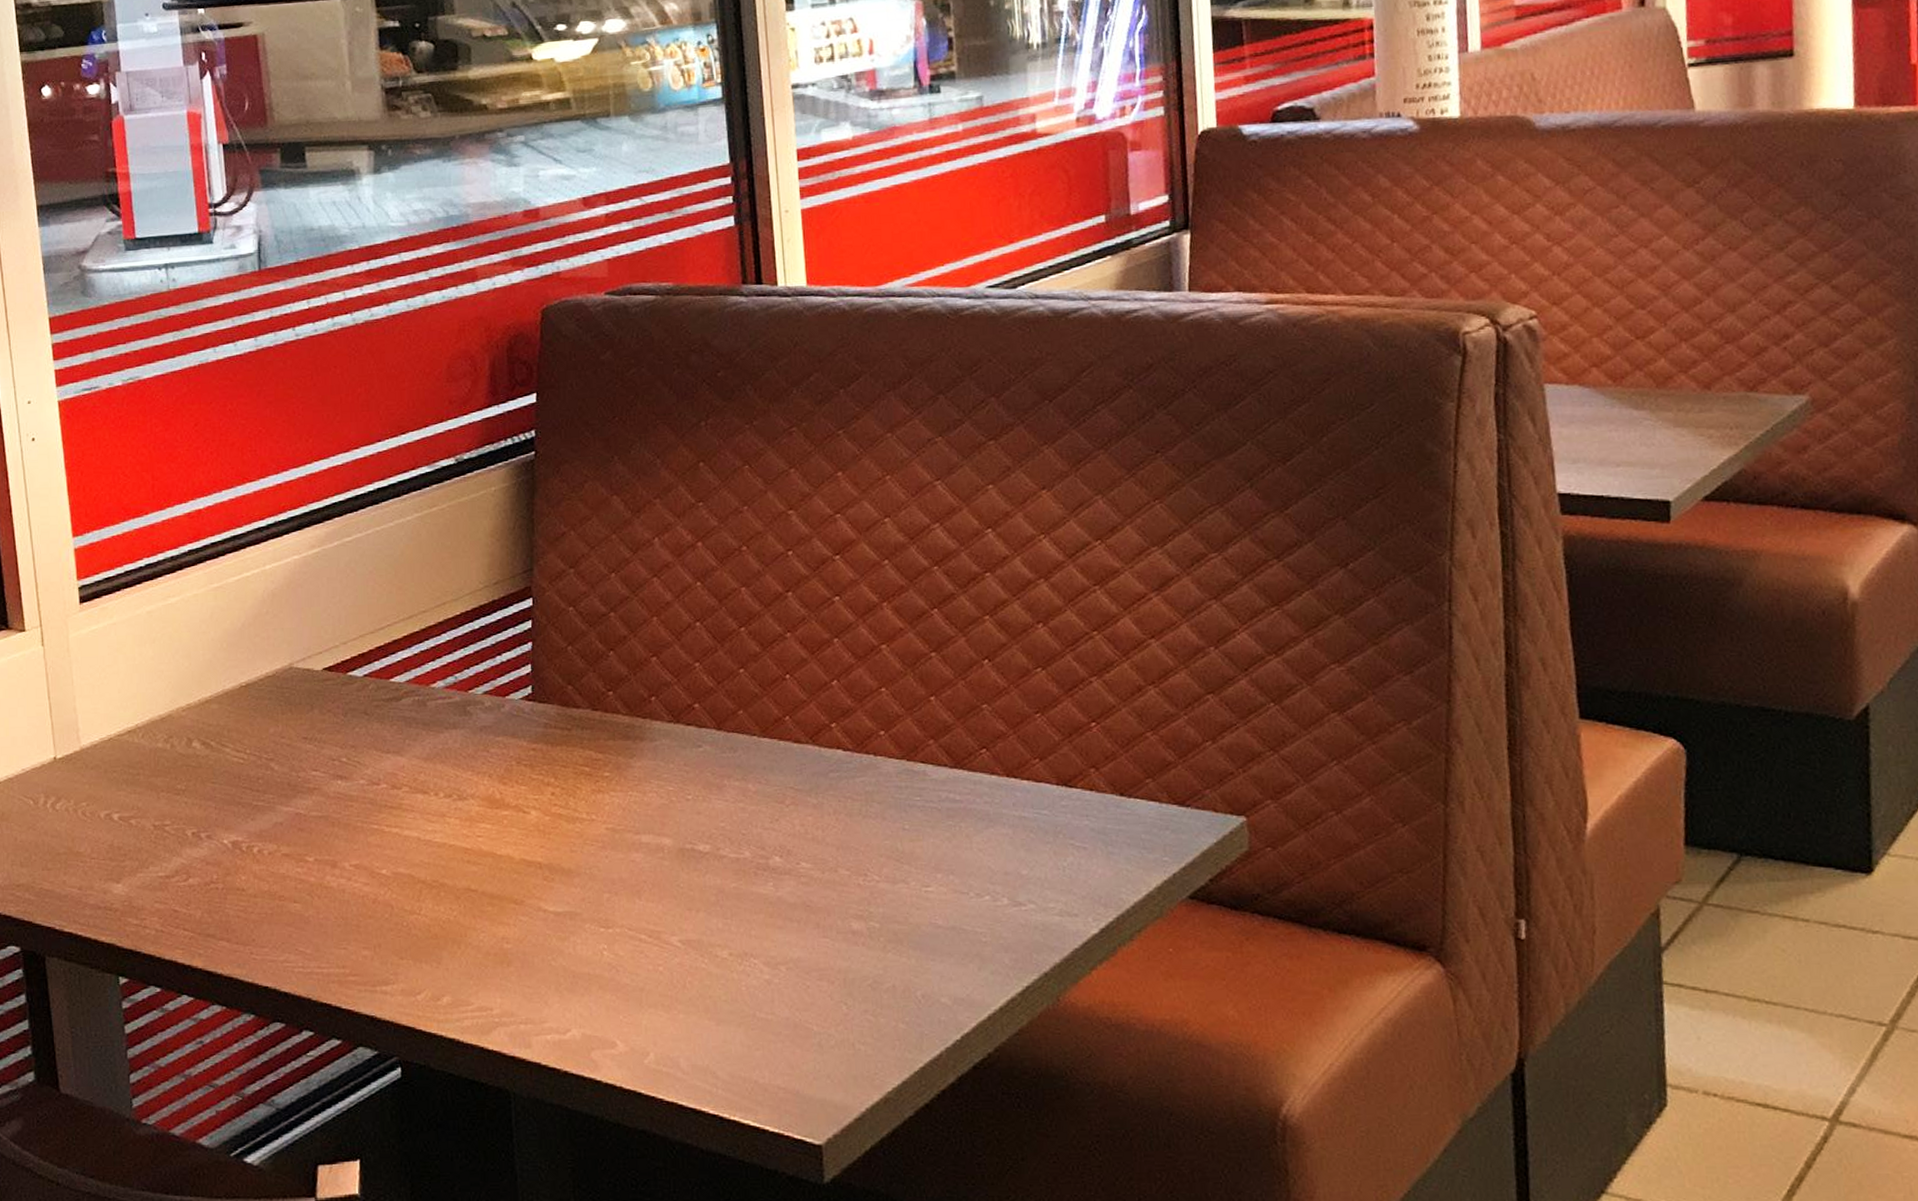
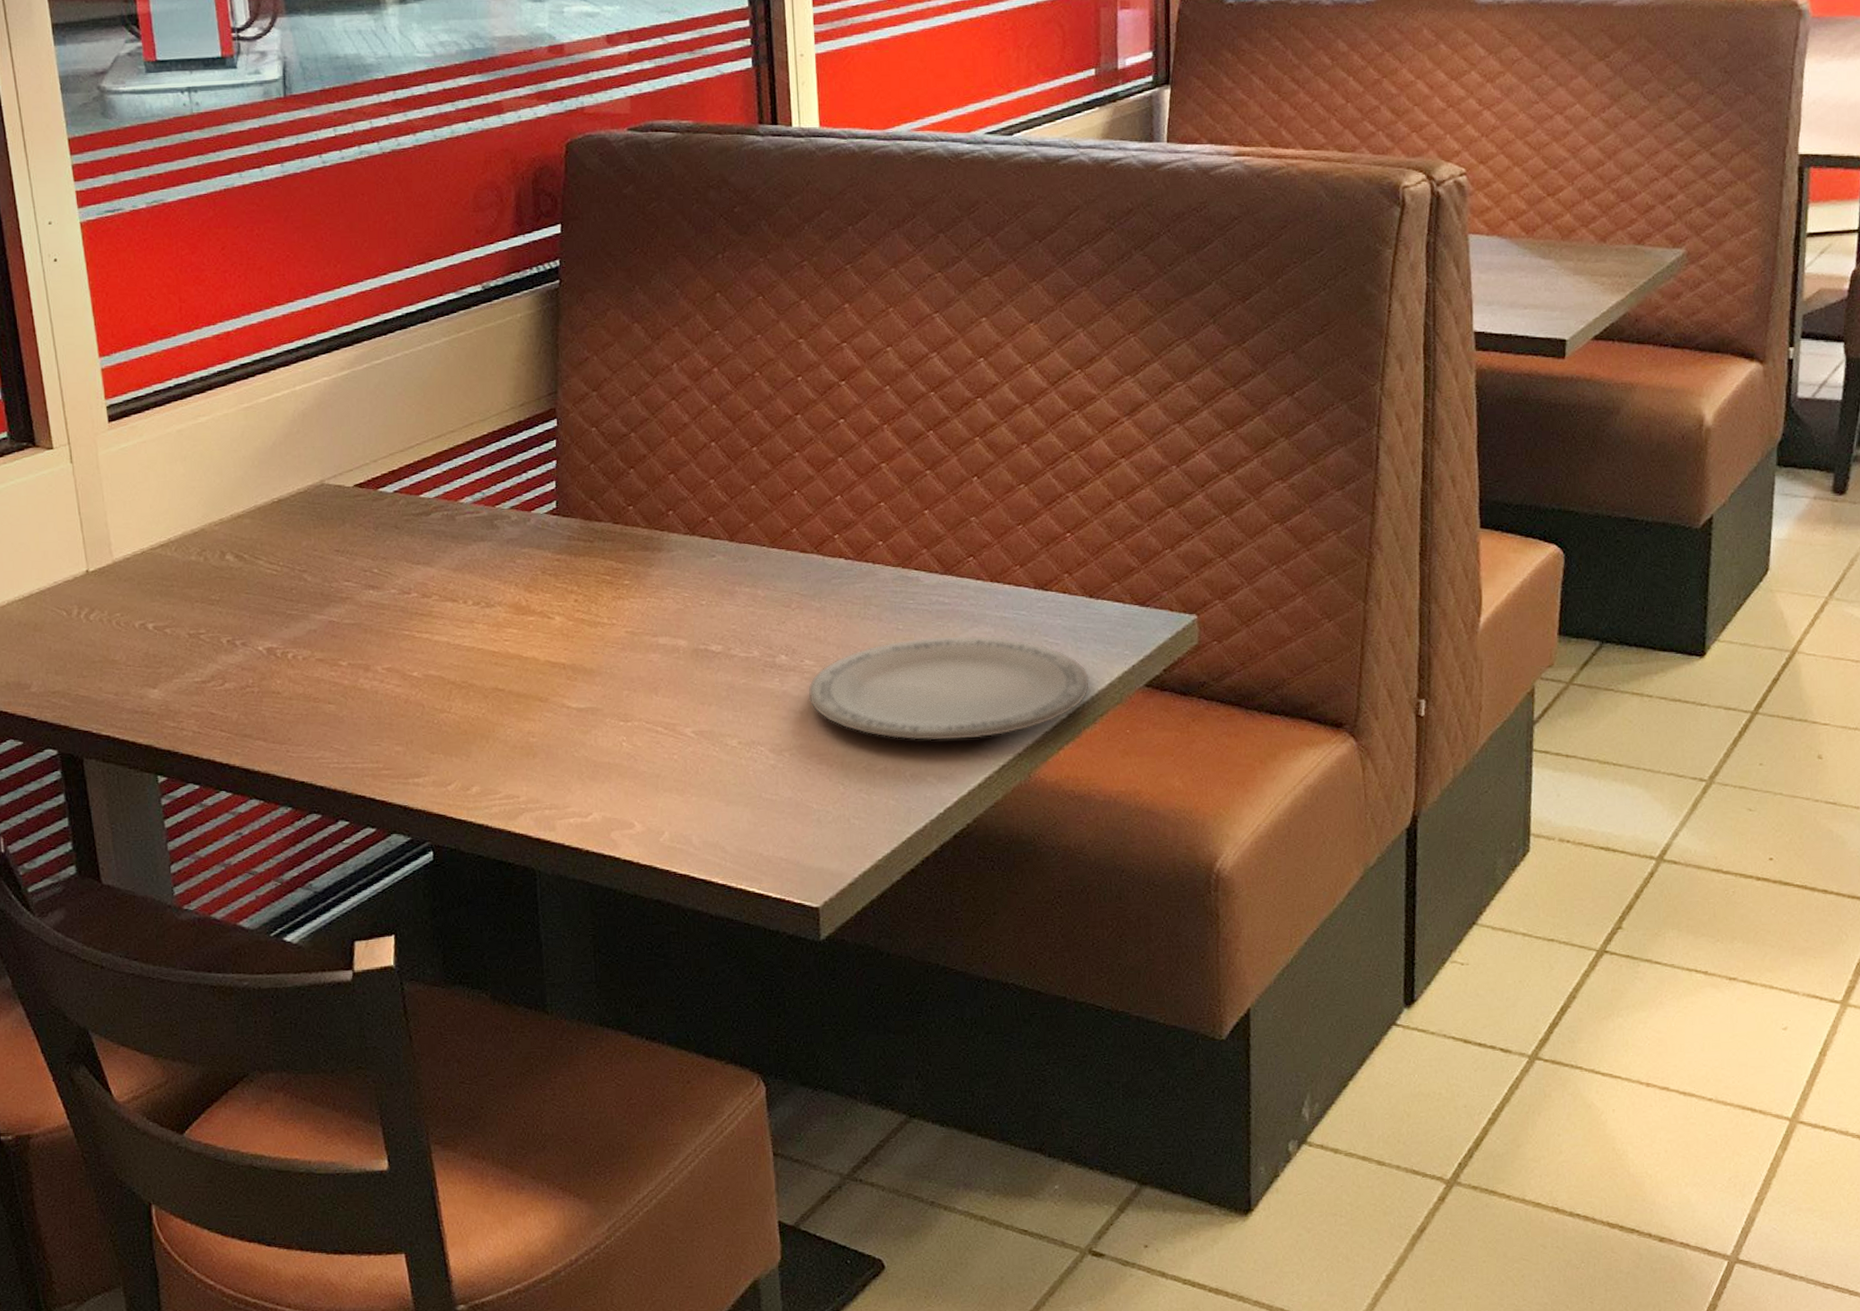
plate: none [805,837,1125,956] -> present [808,636,1090,741]

